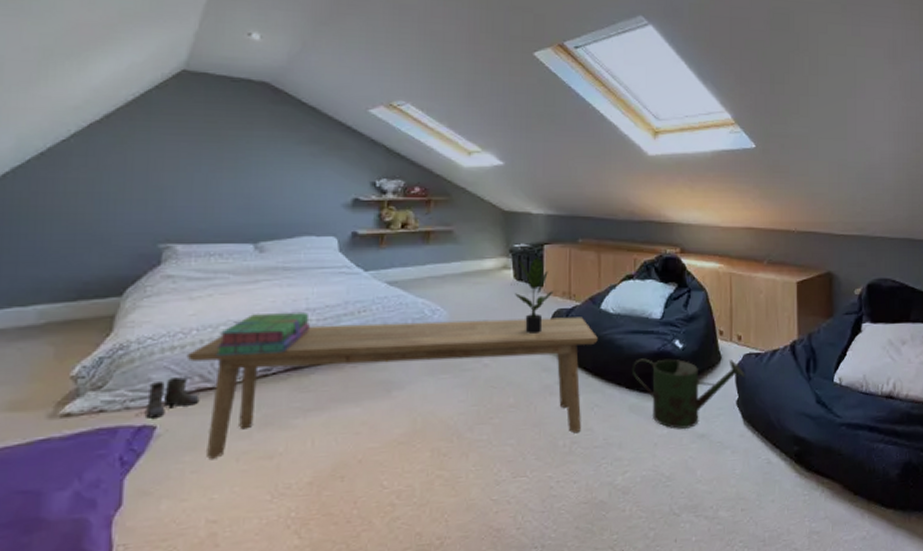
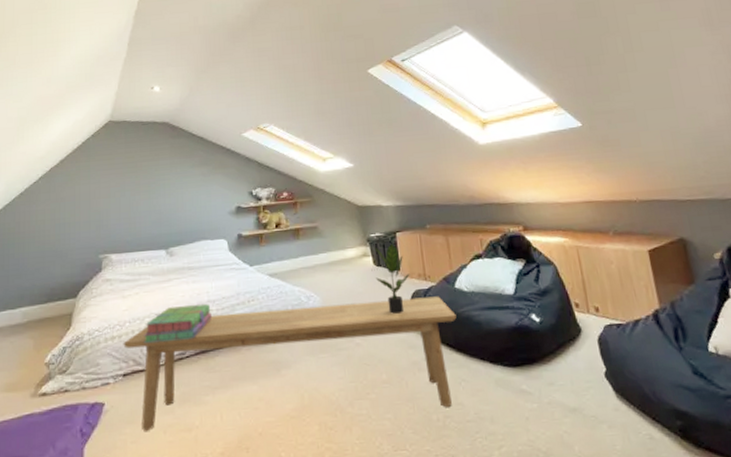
boots: present [144,377,200,418] -> none [96,361,134,397]
watering can: present [631,358,745,430] -> none [492,331,610,404]

